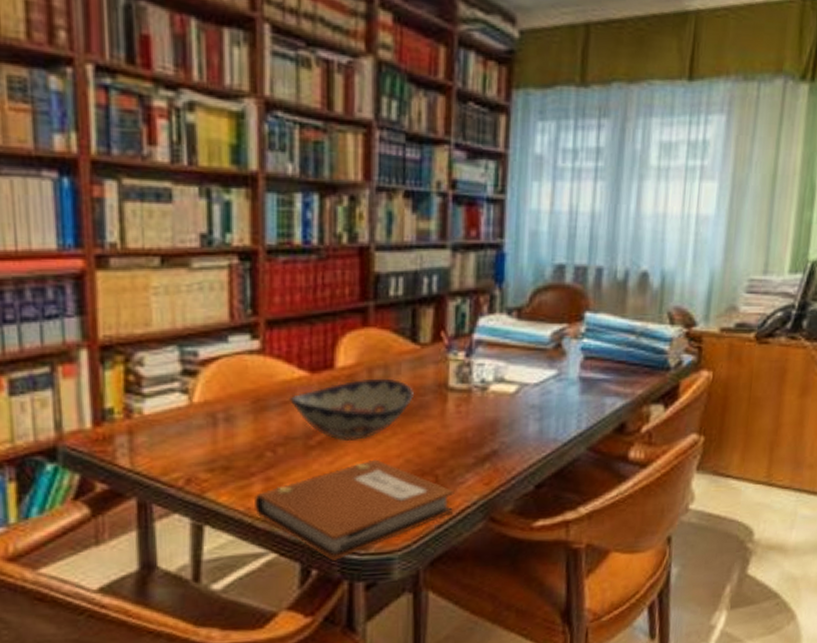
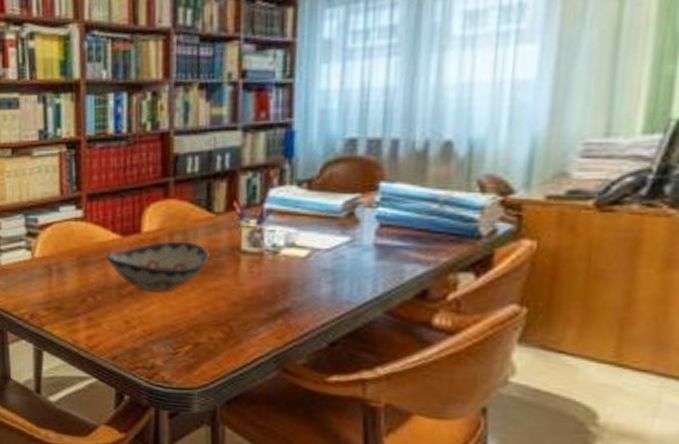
notebook: present [253,459,455,561] -> none [79,309,248,390]

